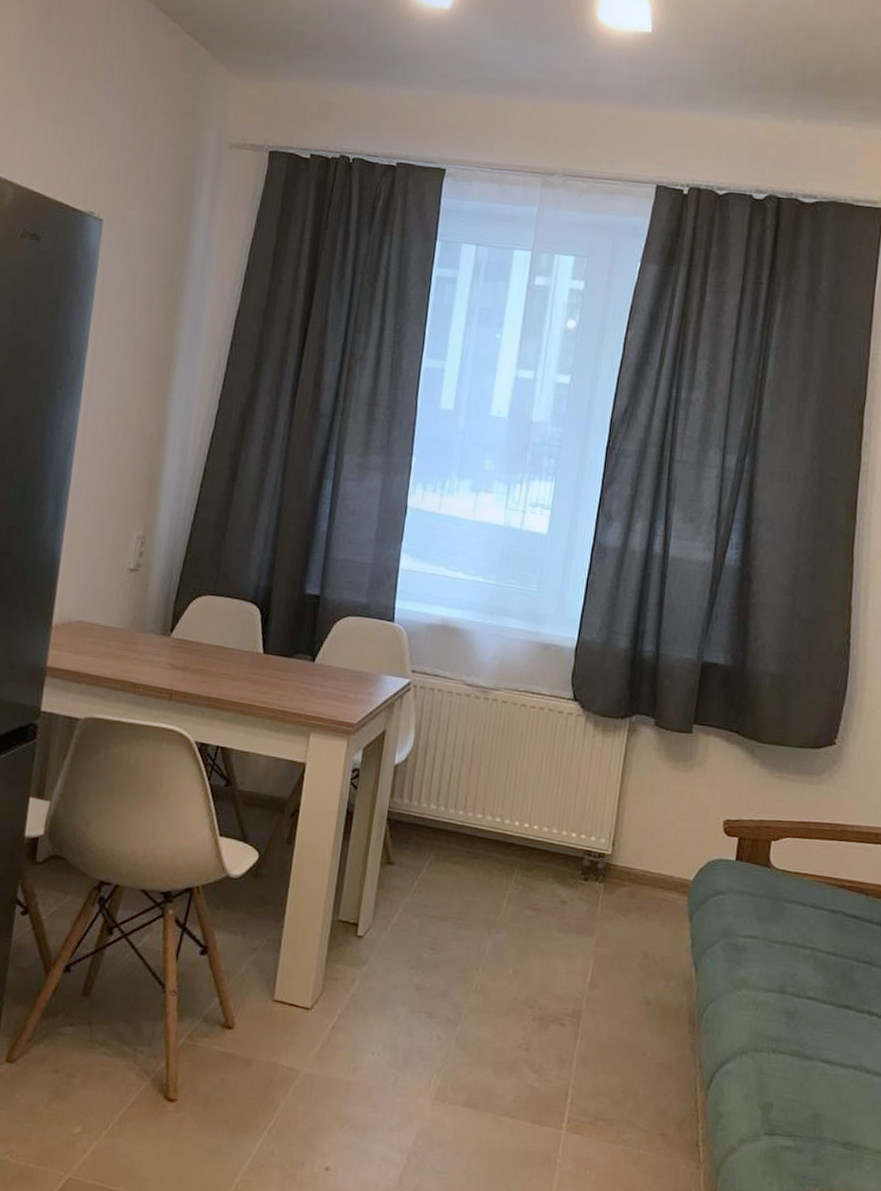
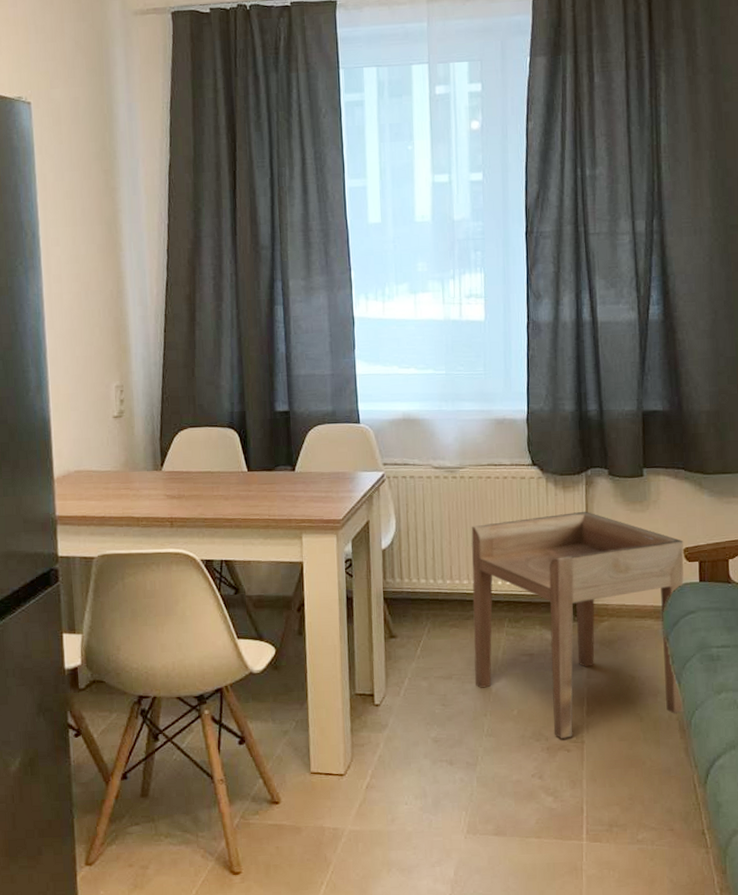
side table: none [471,755,725,1010] -> present [471,511,684,738]

